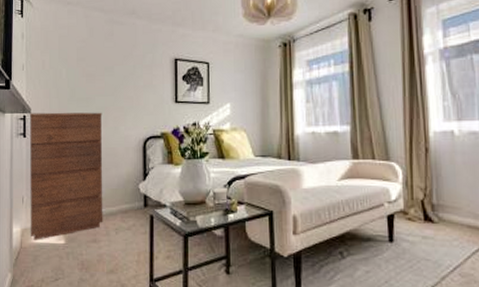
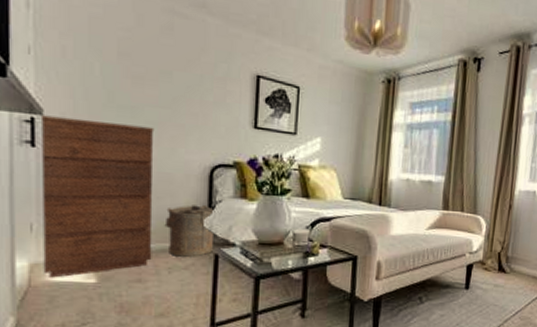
laundry hamper: none [112,171,148,219] -> present [164,204,214,257]

